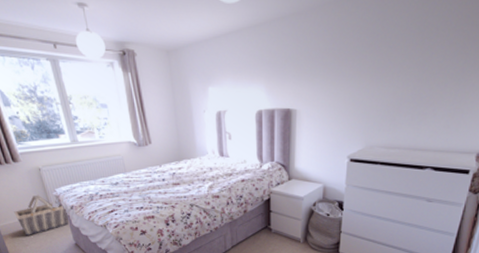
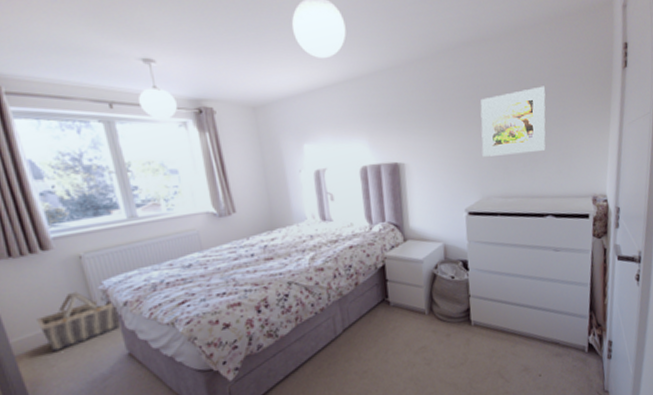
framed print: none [371,36,449,108] -> present [480,86,546,157]

